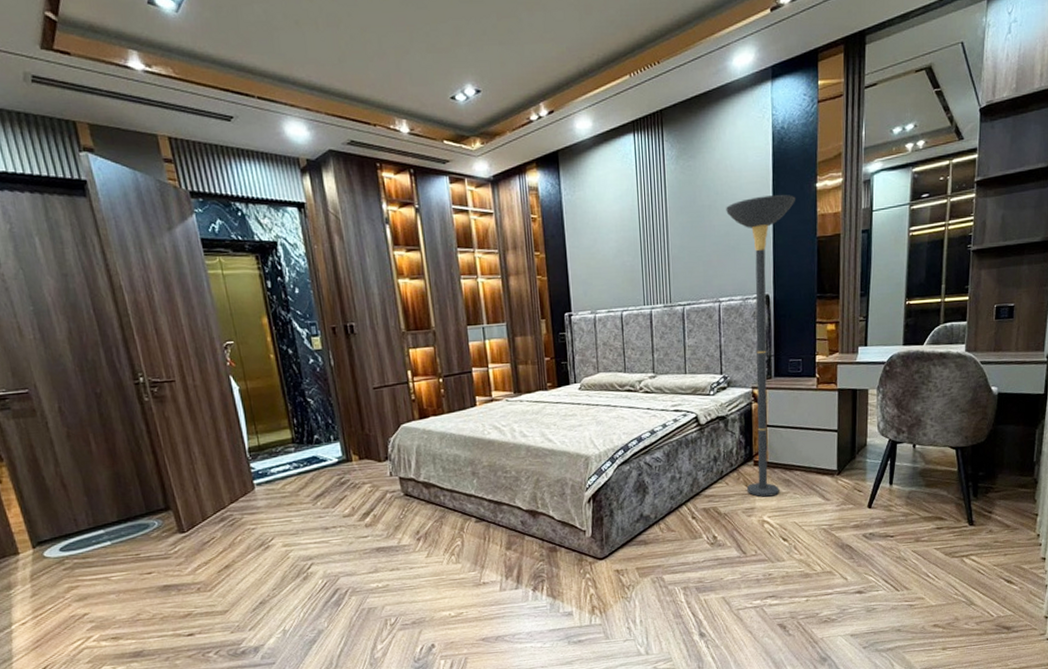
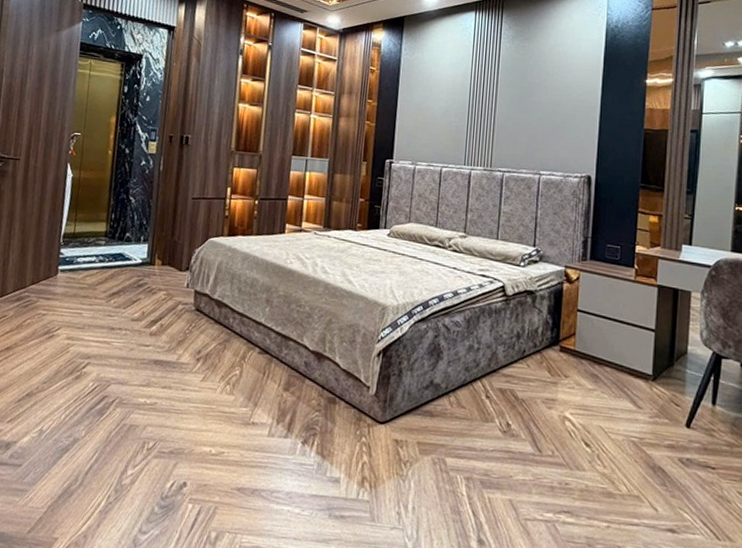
floor lamp: present [726,195,795,497] -> none [549,83,624,391]

